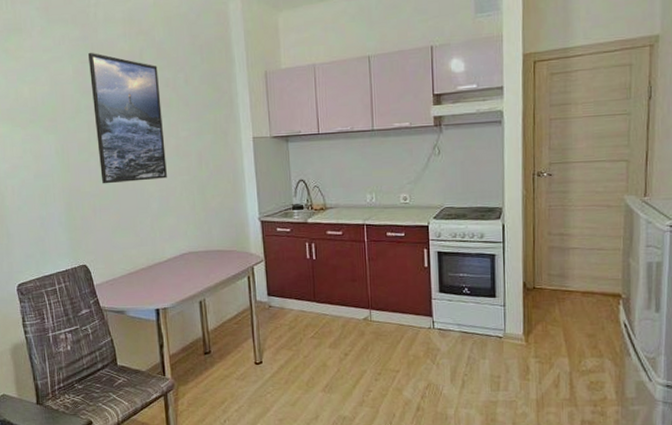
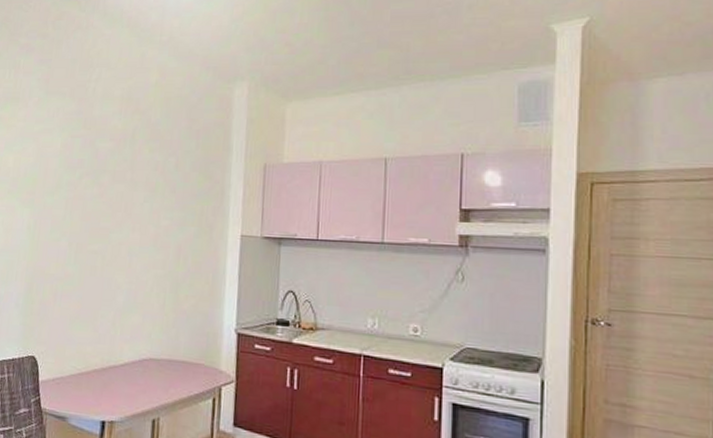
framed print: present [88,53,167,184] -> none [69,128,149,270]

